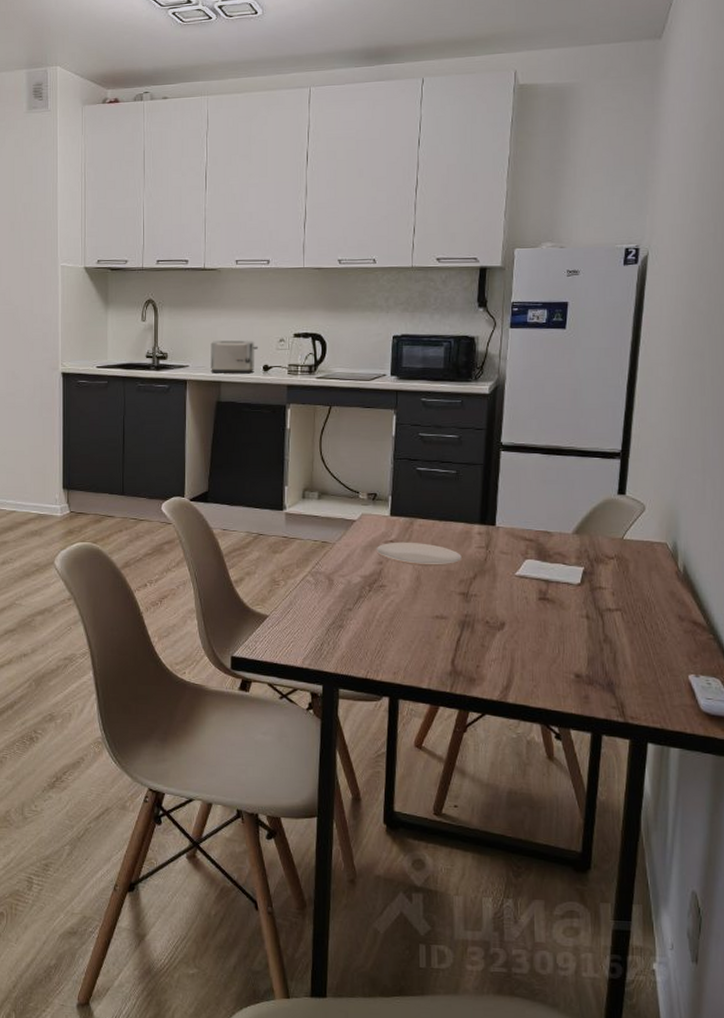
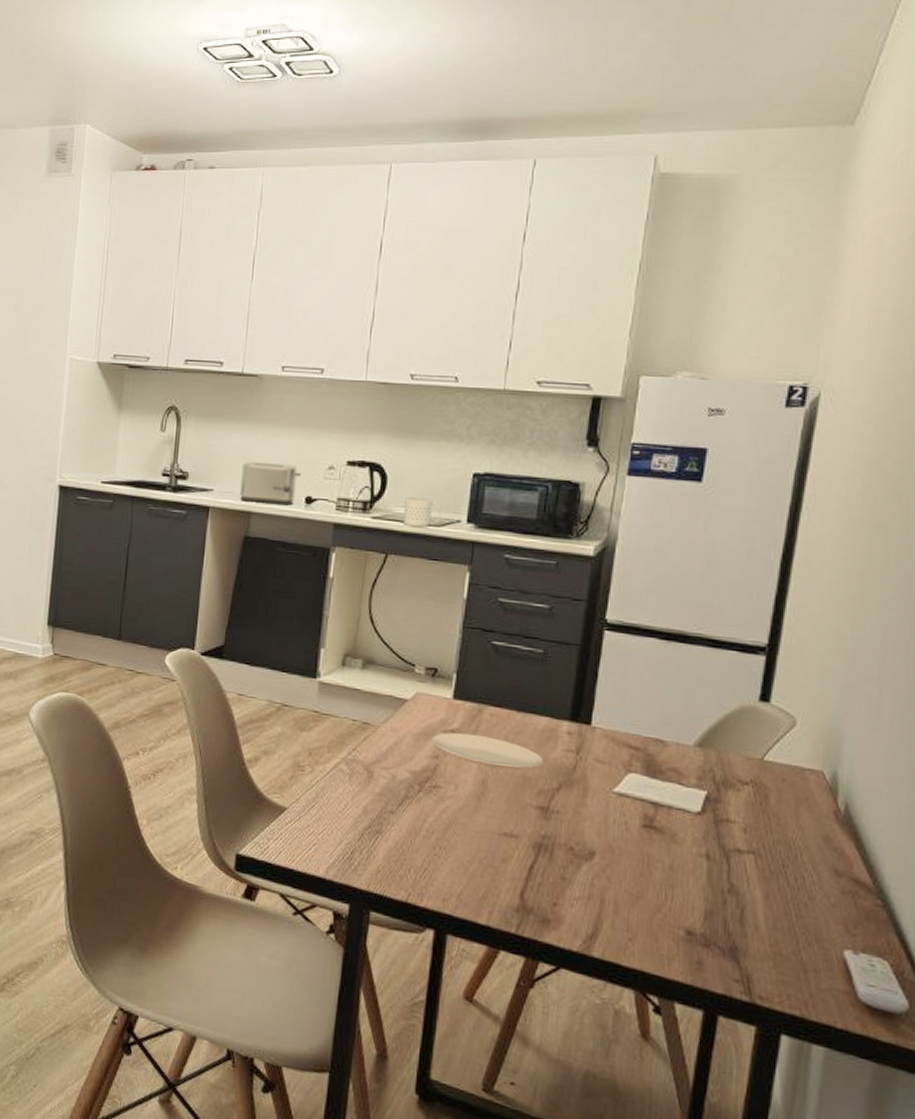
mug: none [341,358,371,383] -> present [402,496,442,528]

